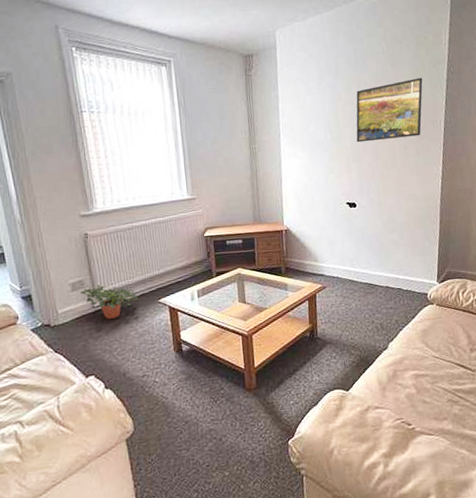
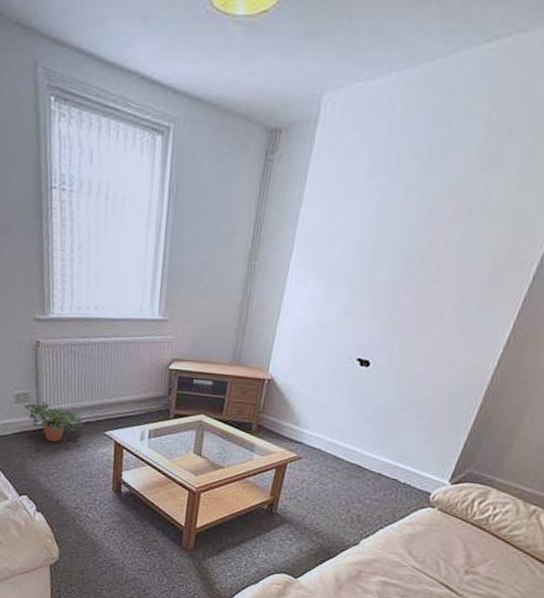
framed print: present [356,77,423,143] -> none [396,191,526,282]

